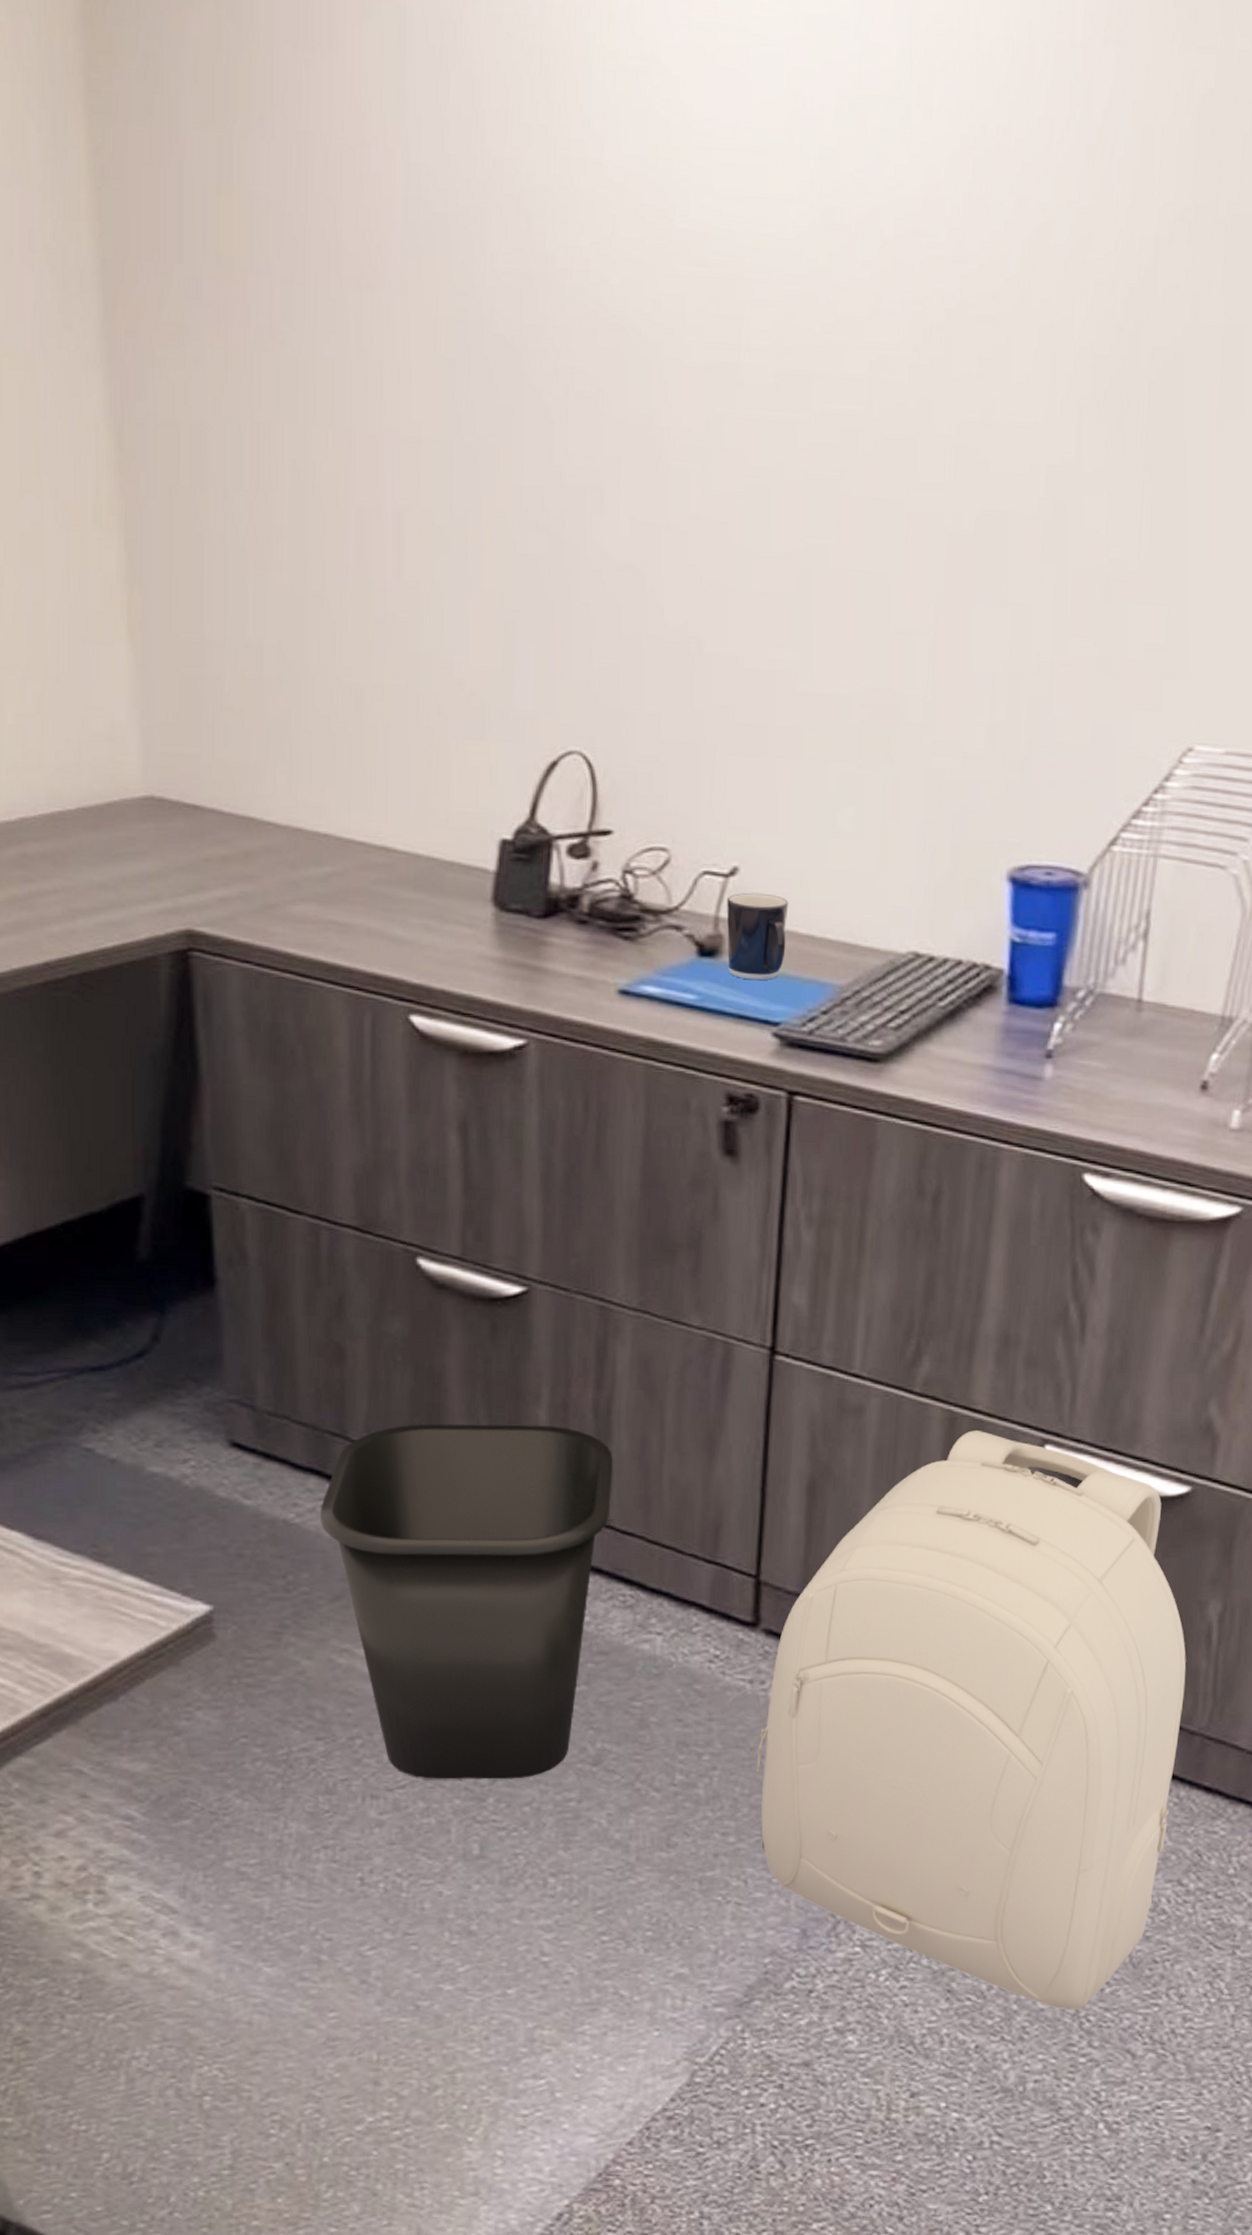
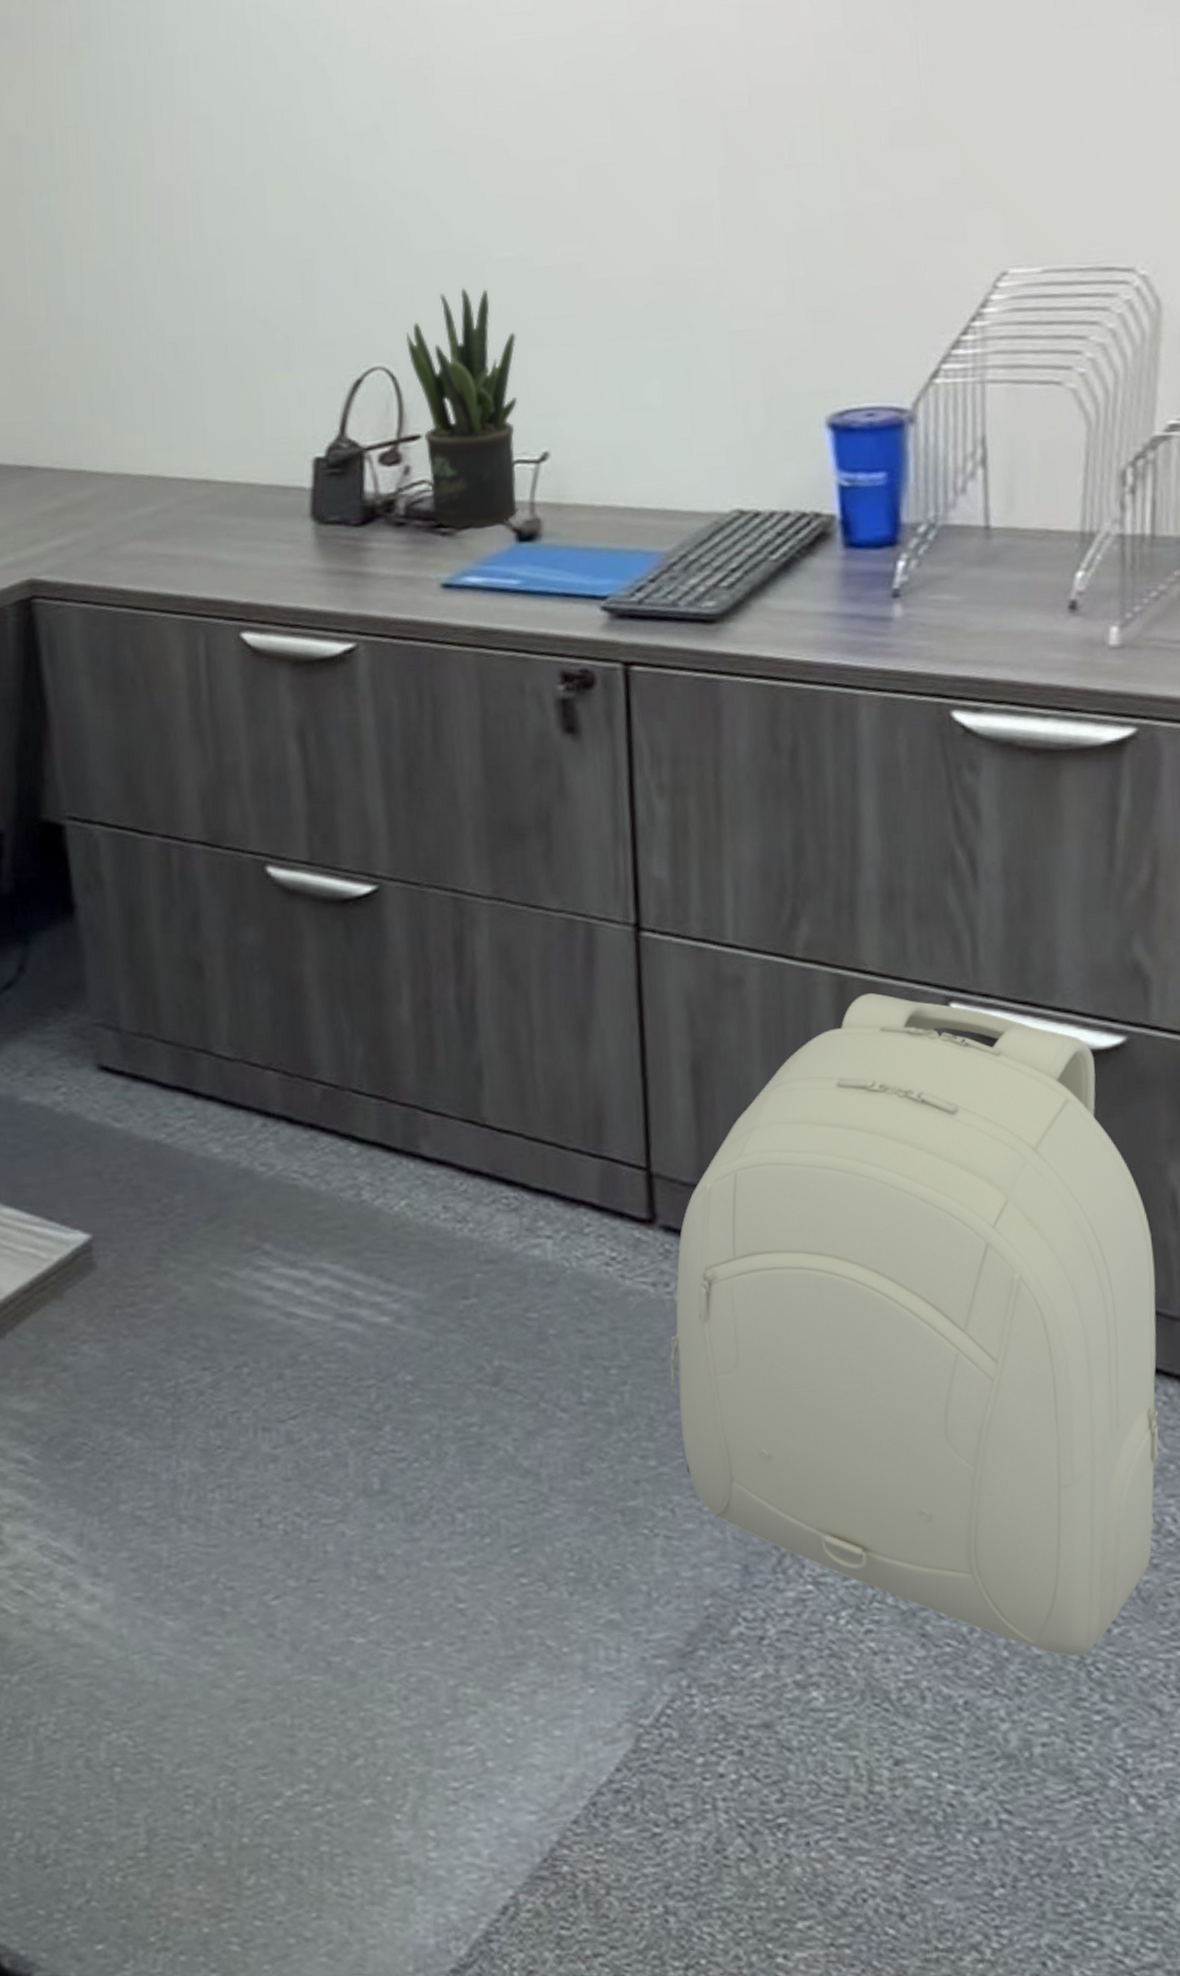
waste bin: present [319,1423,614,1780] -> none [189,1024,484,1408]
potted plant: none [606,679,719,935] -> present [406,288,518,529]
mug: present [726,892,789,981] -> none [541,473,606,559]

